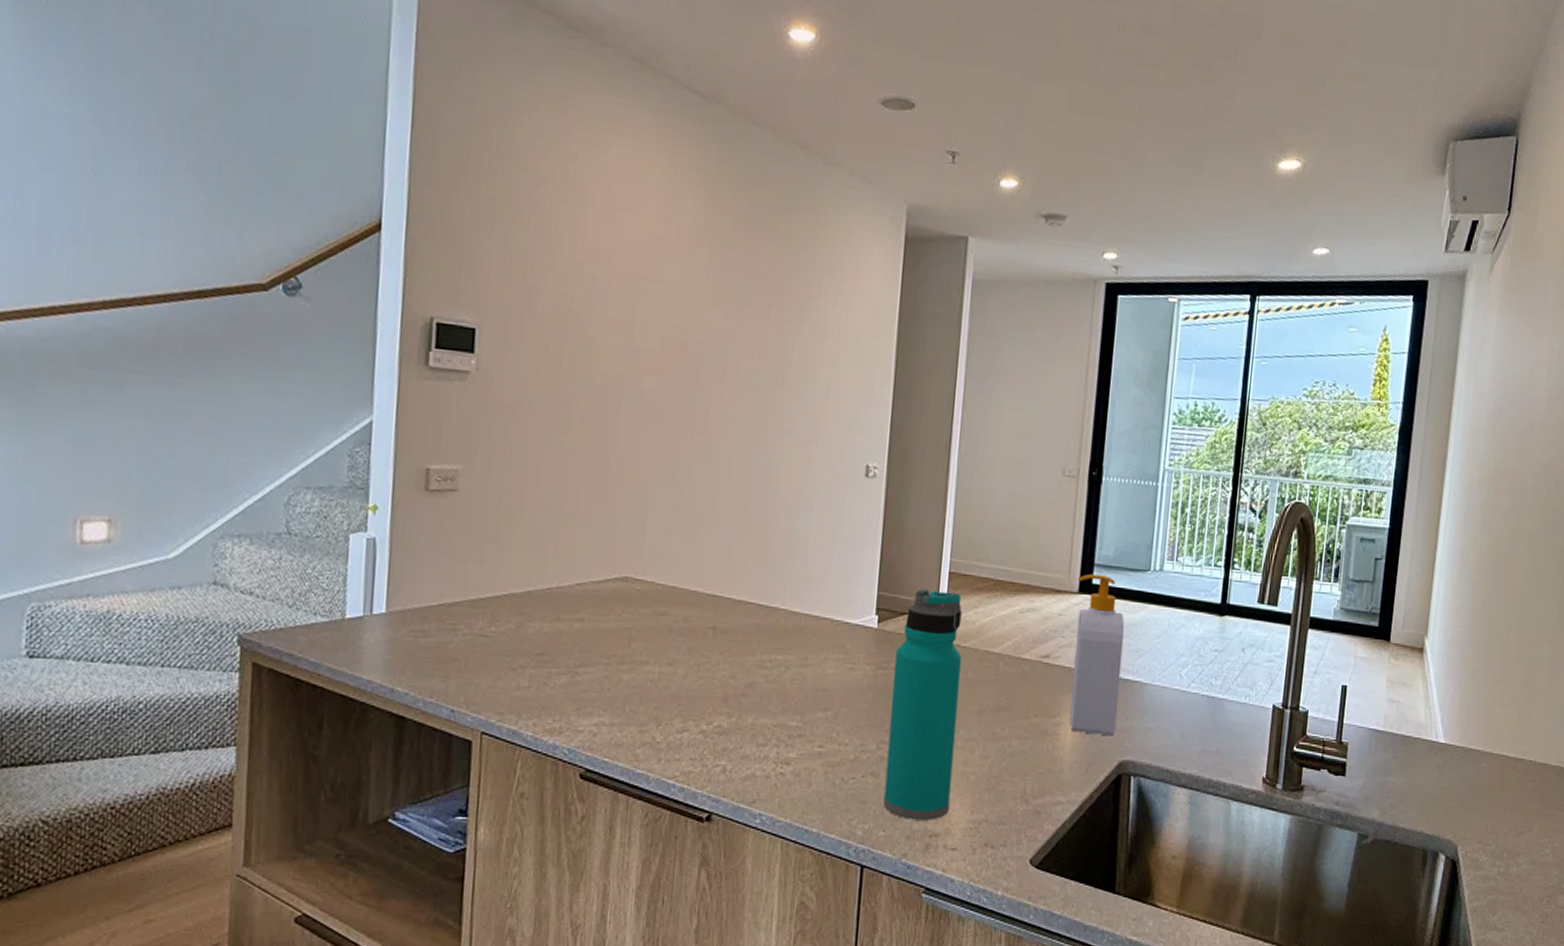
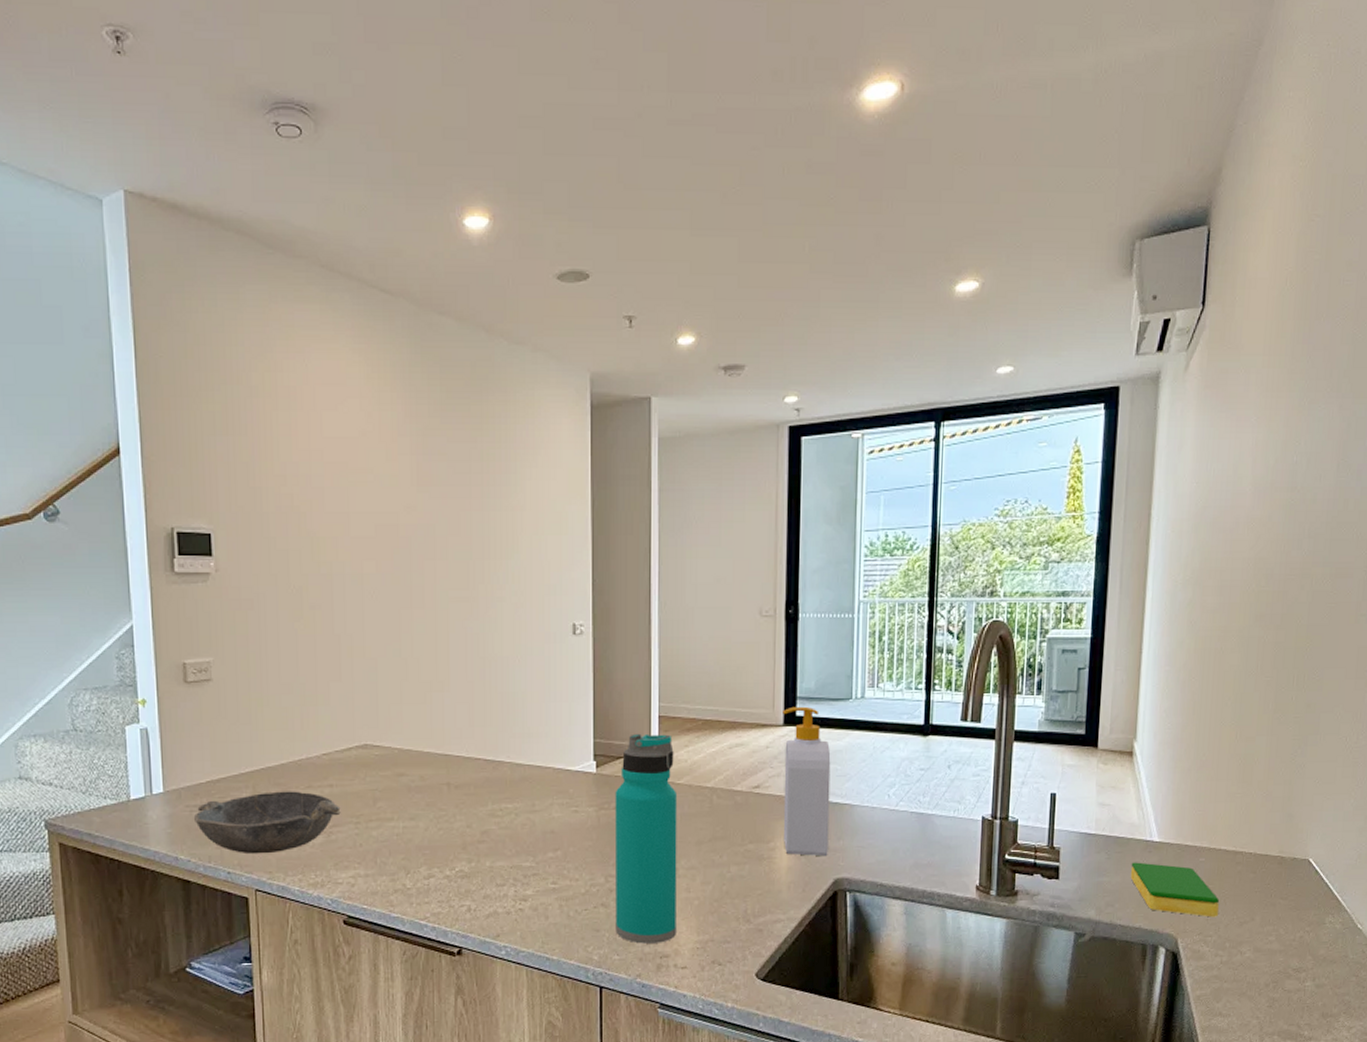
bowl: none [417,621,590,692] -> present [193,791,341,854]
dish sponge: none [1415,763,1499,826] -> present [1130,862,1219,917]

